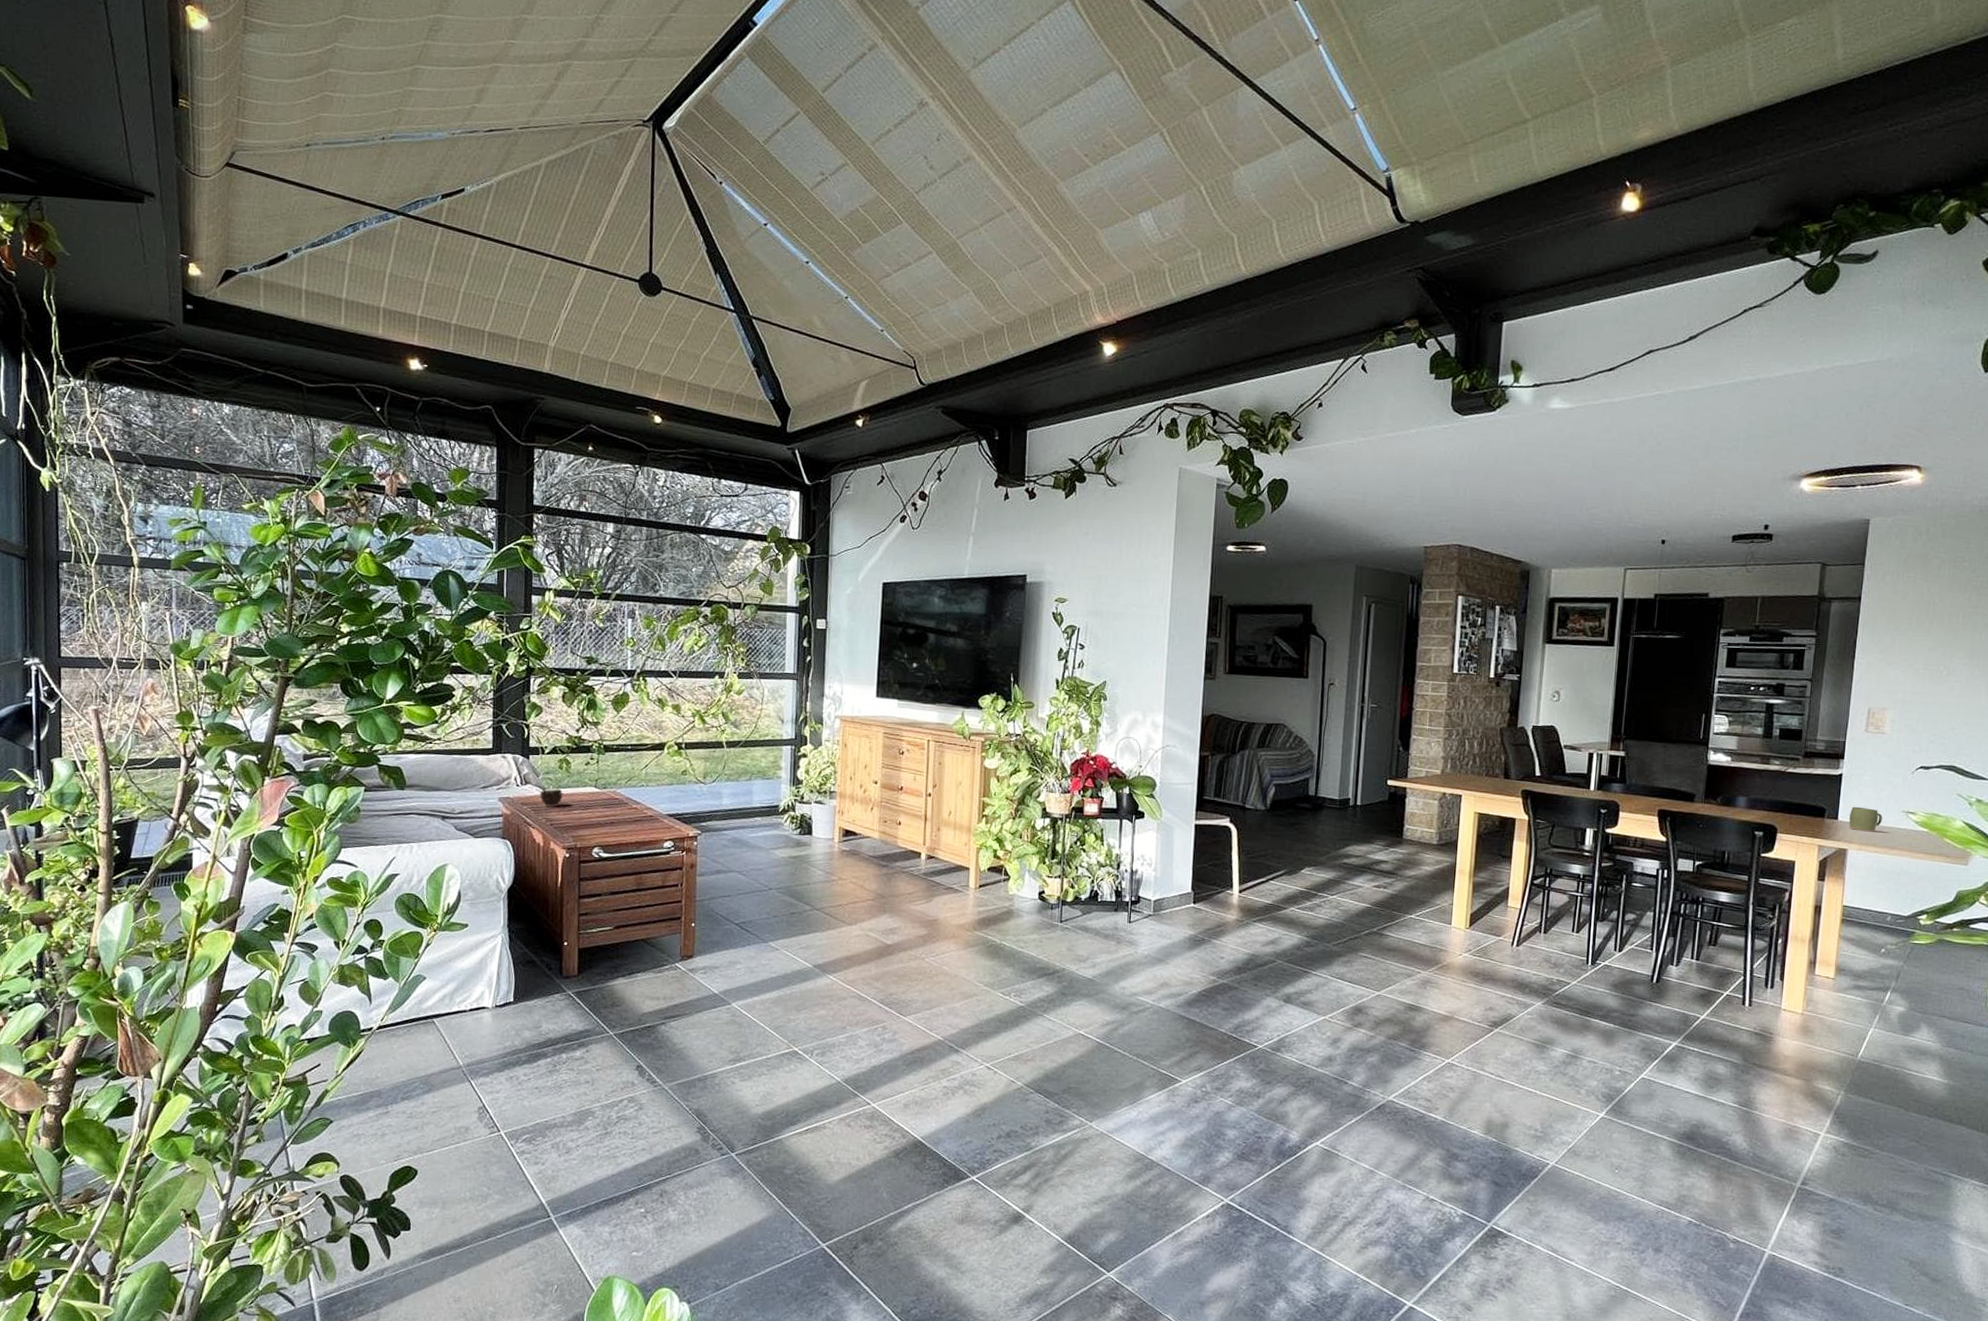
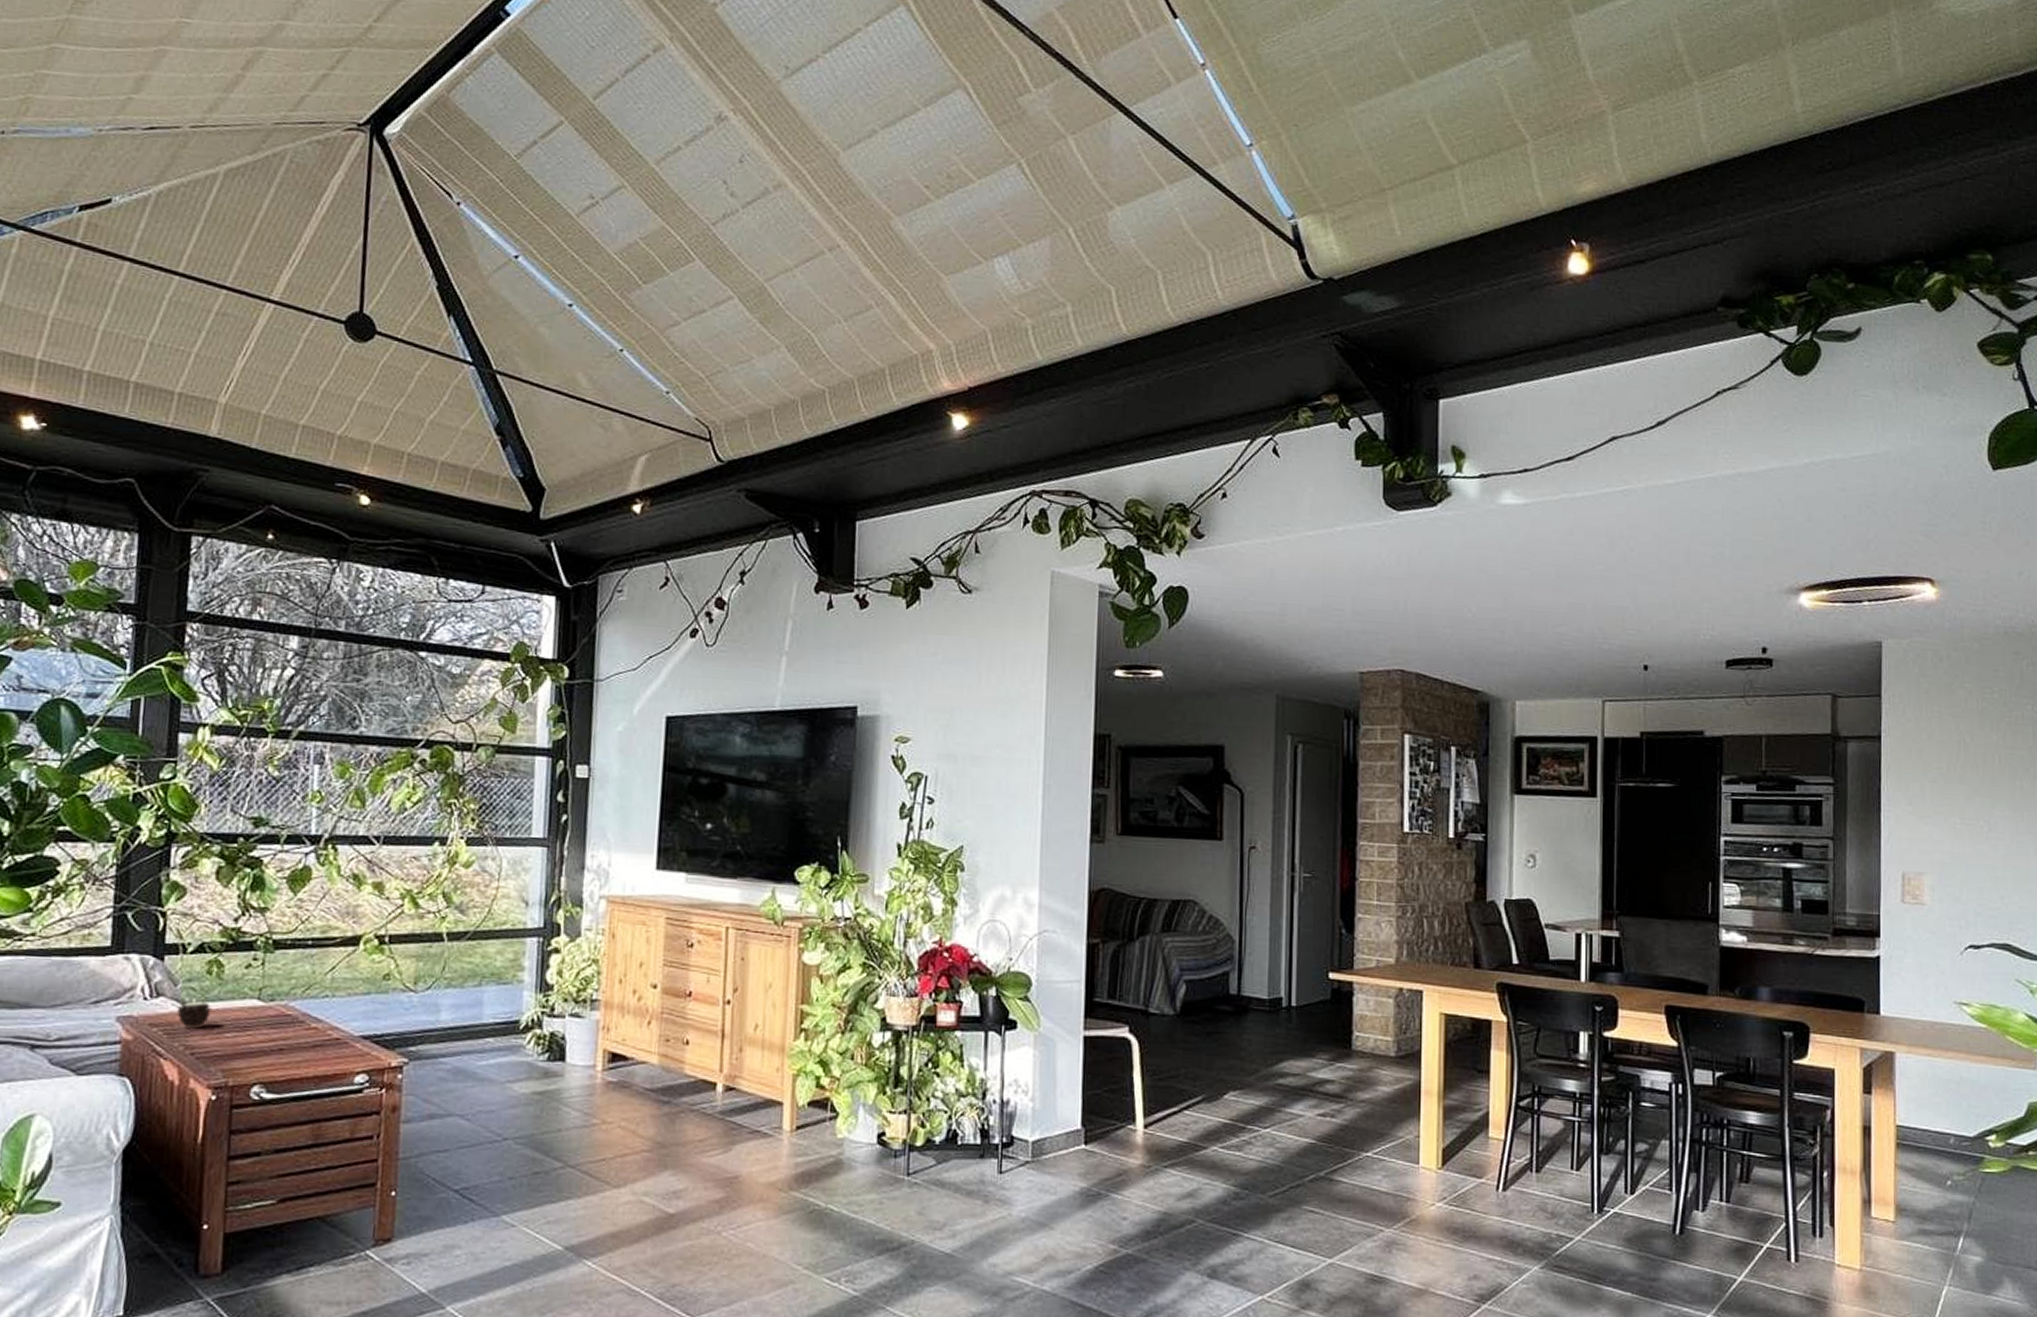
mug: present [1849,806,1883,832] -> none [1893,997,1932,1030]

